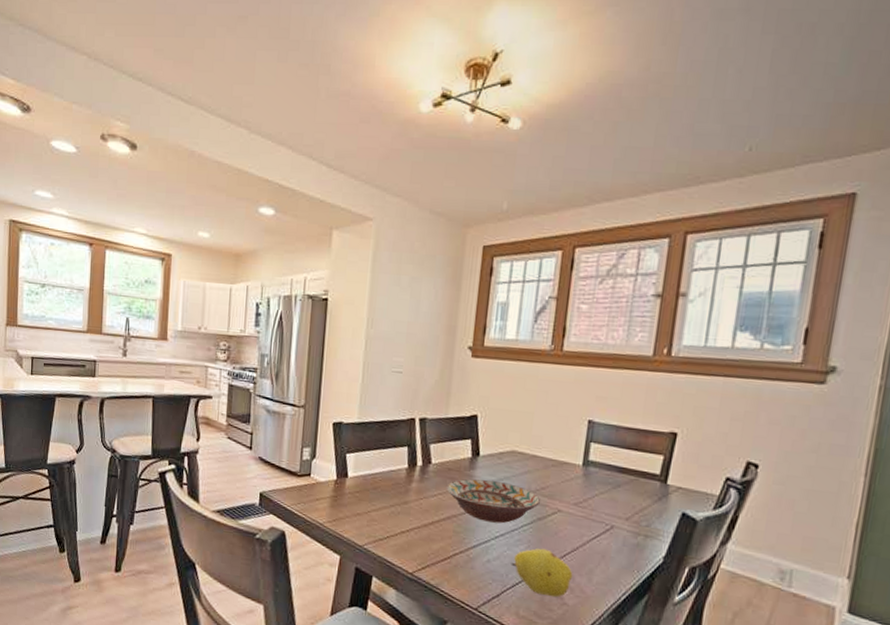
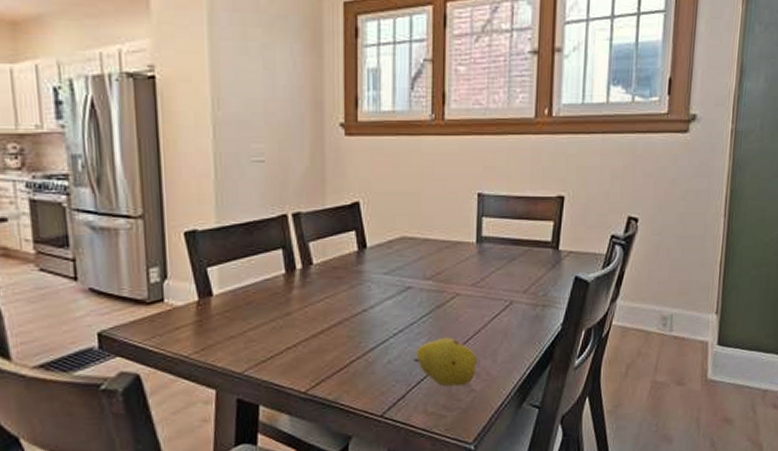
decorative bowl: present [446,478,541,524] -> none [333,273,438,320]

